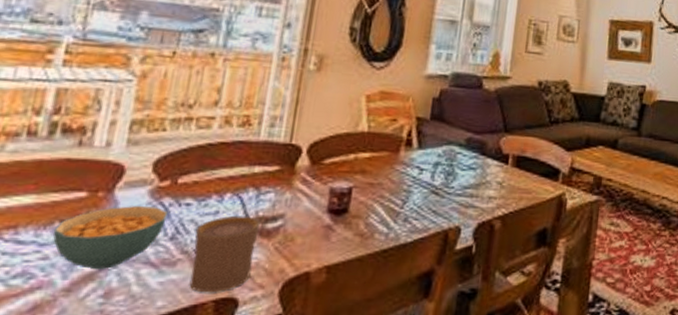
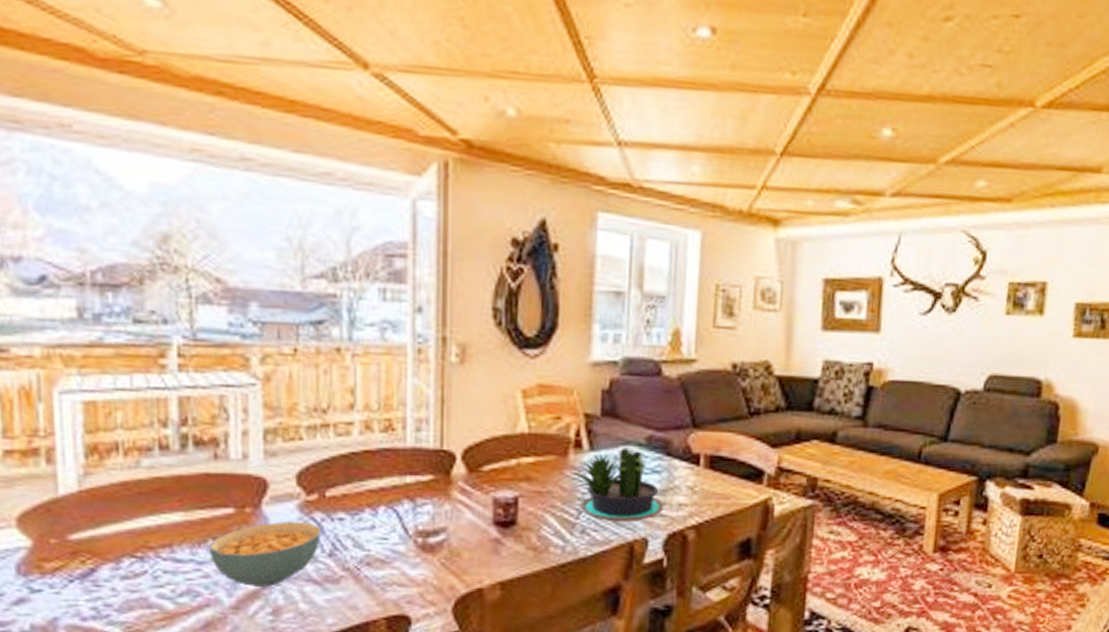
cup: present [189,215,261,293] -> none [353,530,421,610]
potted plant: none [400,147,477,213] -> present [570,448,664,523]

